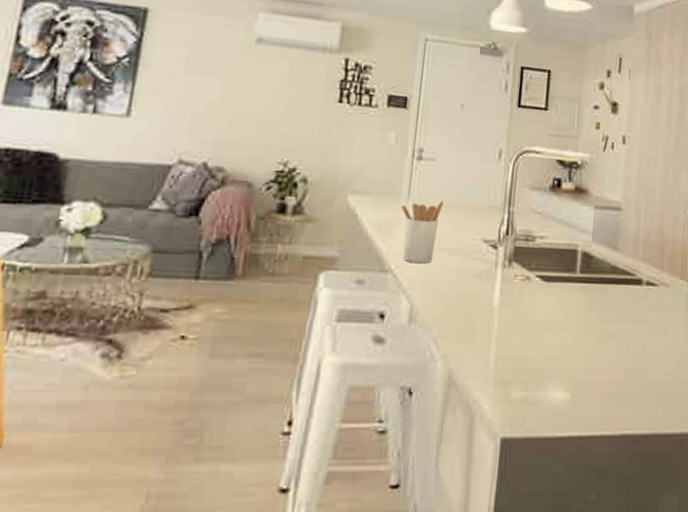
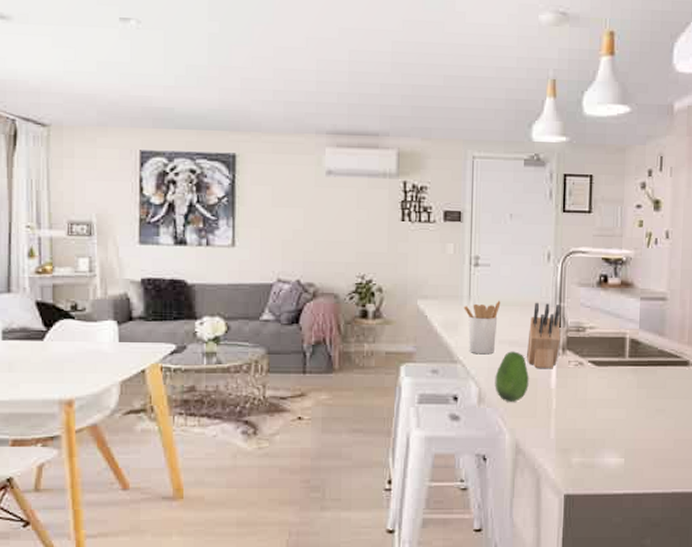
fruit: none [429,261,470,322] -> present [495,351,529,402]
knife block: none [468,205,509,284] -> present [527,302,561,369]

